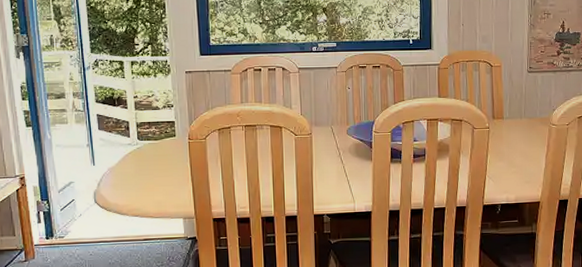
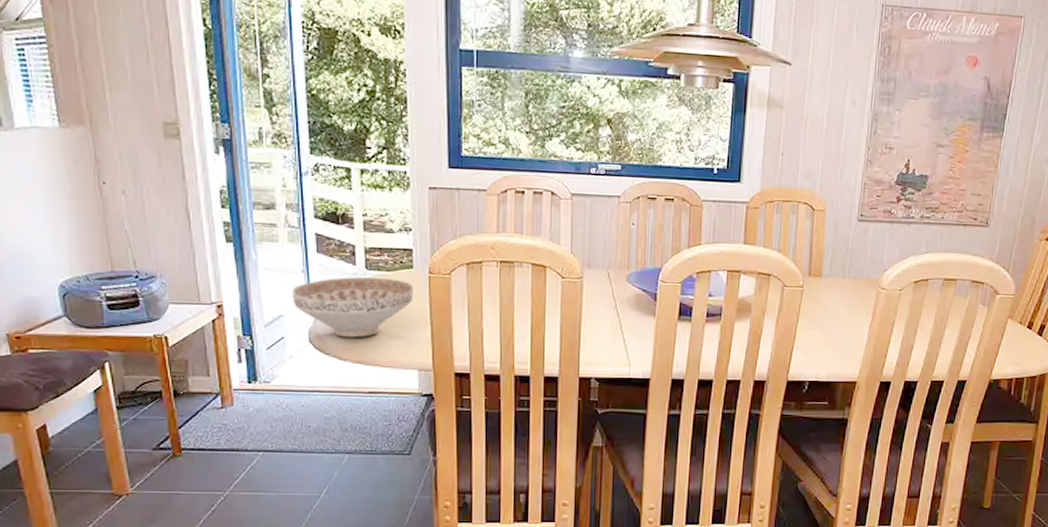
decorative bowl: none [80,146,177,196] -> present [292,277,414,338]

